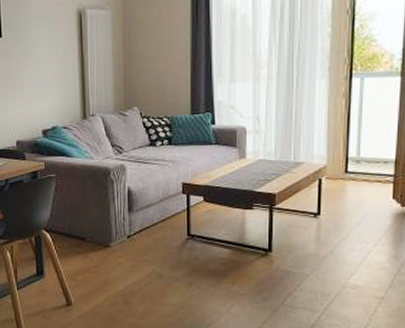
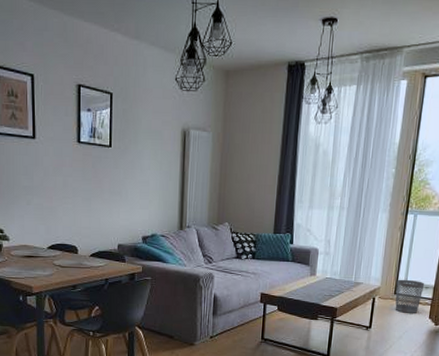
wastebasket: none [346,154,383,194] -> present [395,279,425,313]

